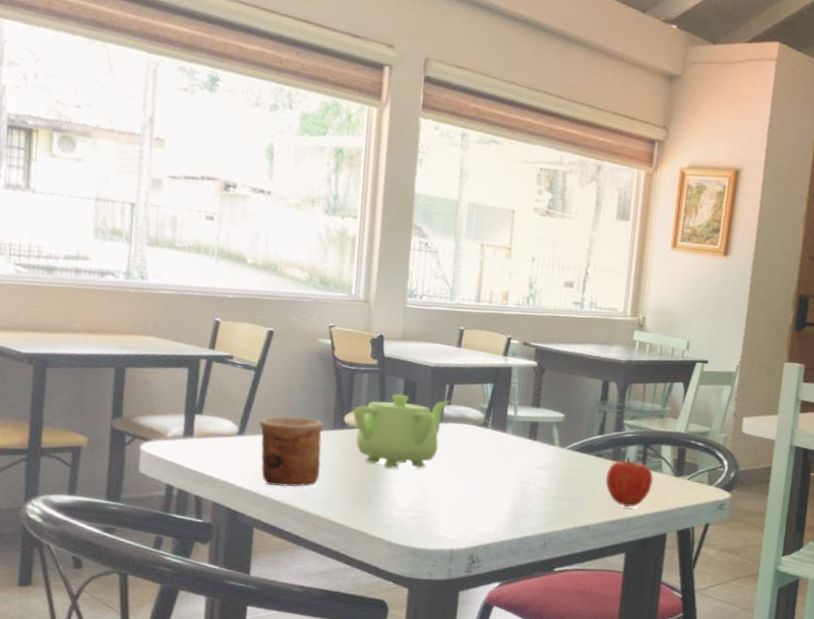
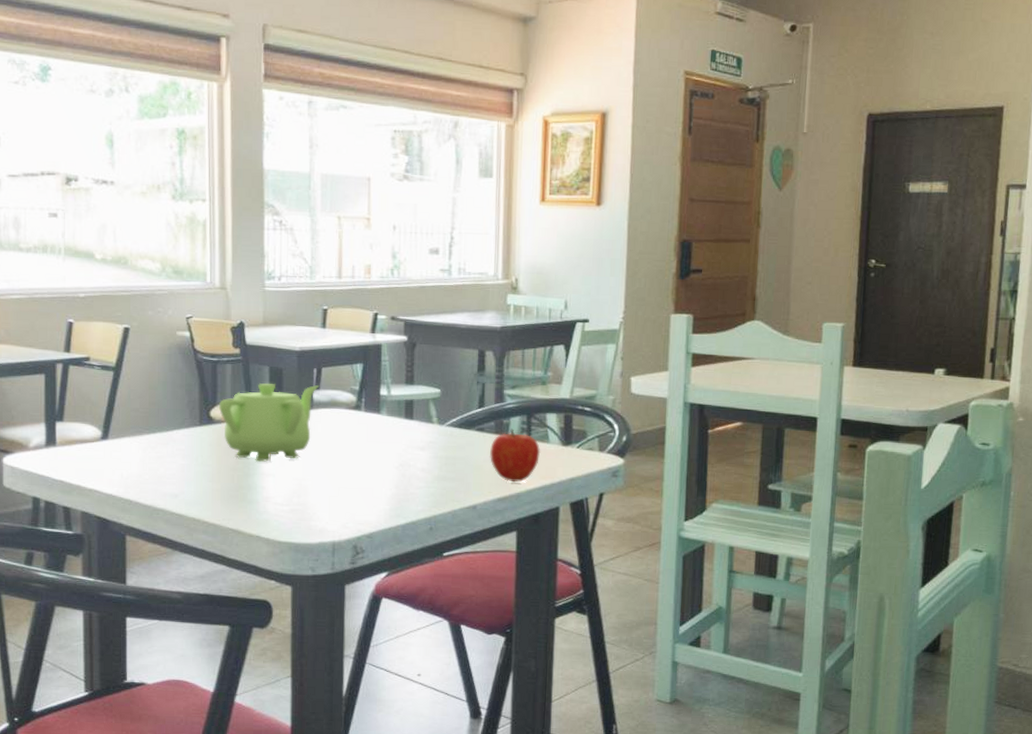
cup: present [259,416,324,487] -> none [122,415,190,490]

